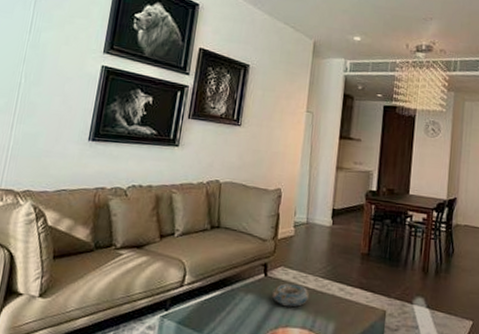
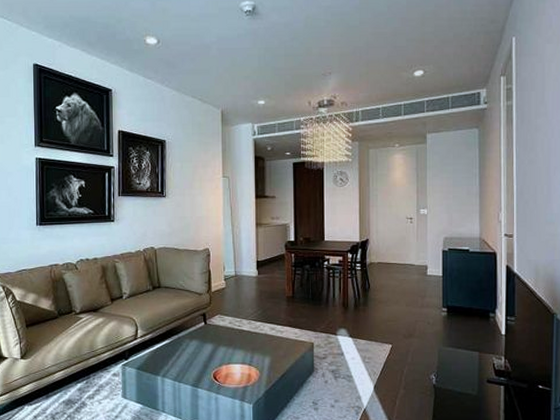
decorative bowl: present [271,283,310,307] -> none [213,328,246,348]

